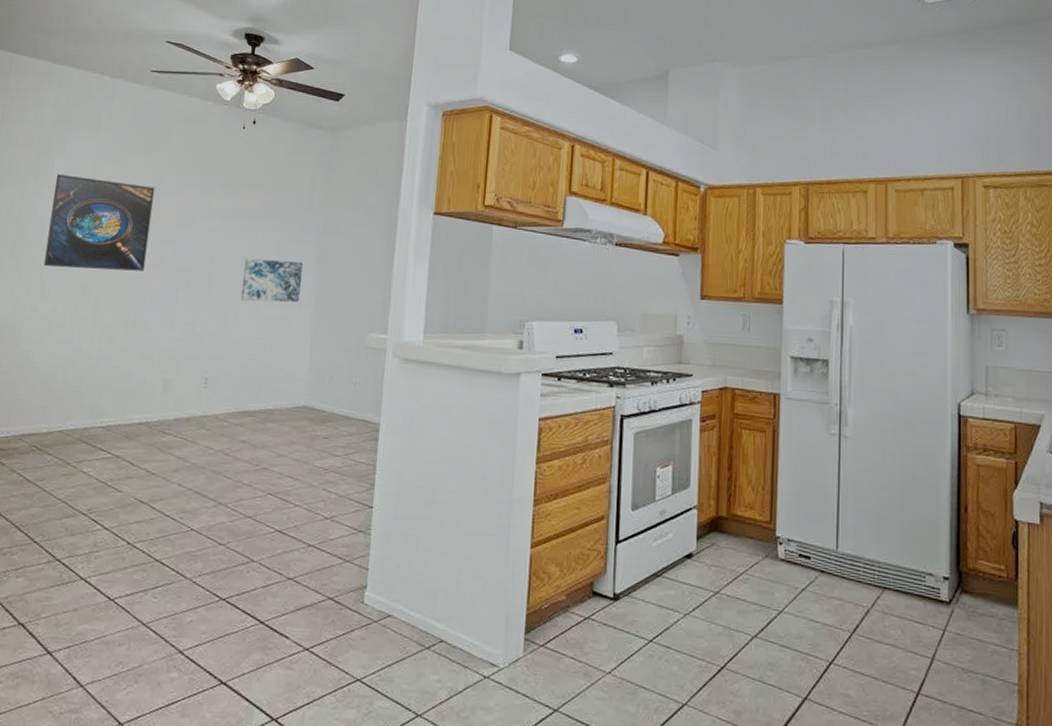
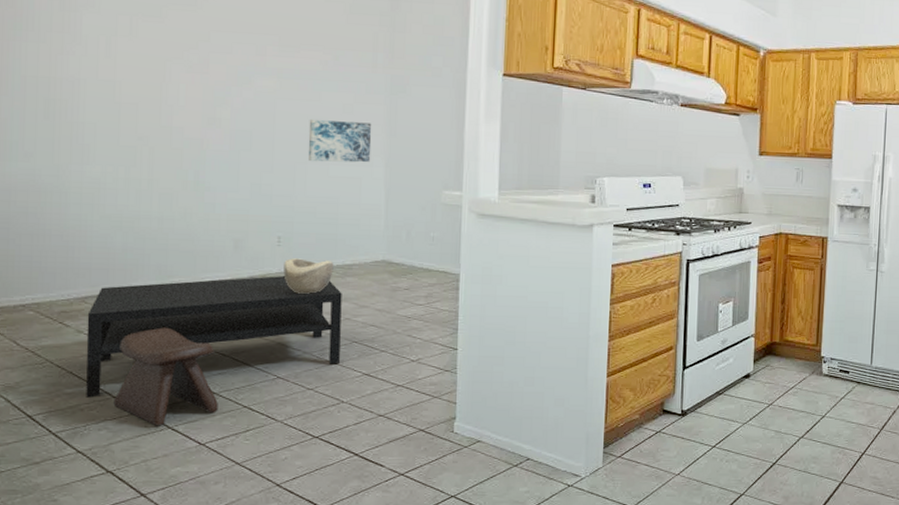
coffee table: none [10,419,262,542] -> present [86,276,342,398]
stool: none [34,469,134,577] -> present [113,327,218,426]
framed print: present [43,174,155,271] -> none [85,31,203,133]
decorative bowl: none [207,401,256,440] -> present [283,258,334,294]

